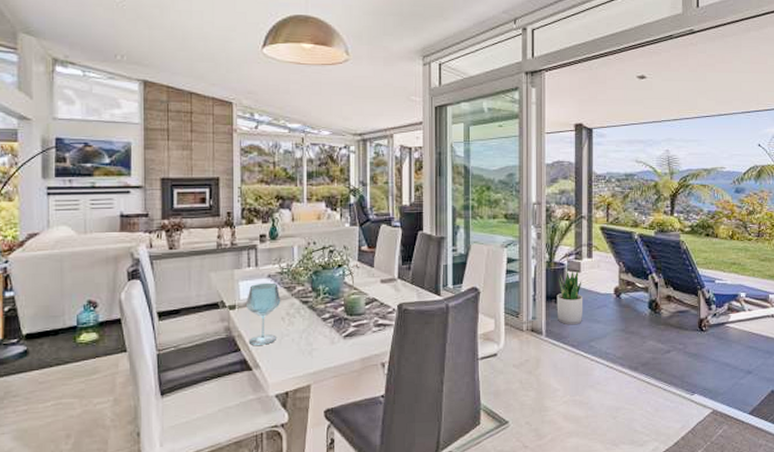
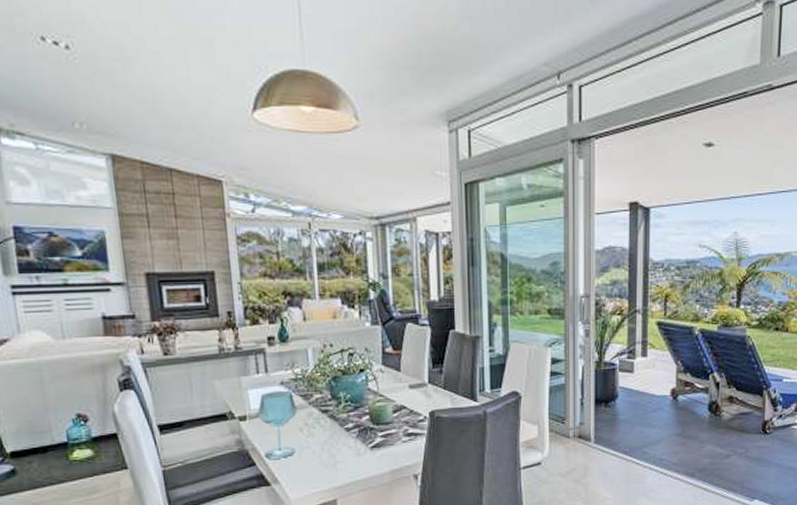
planter: present [557,270,583,325] -> none [607,371,637,431]

